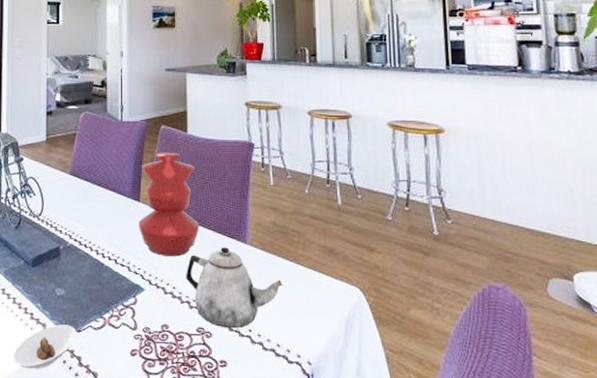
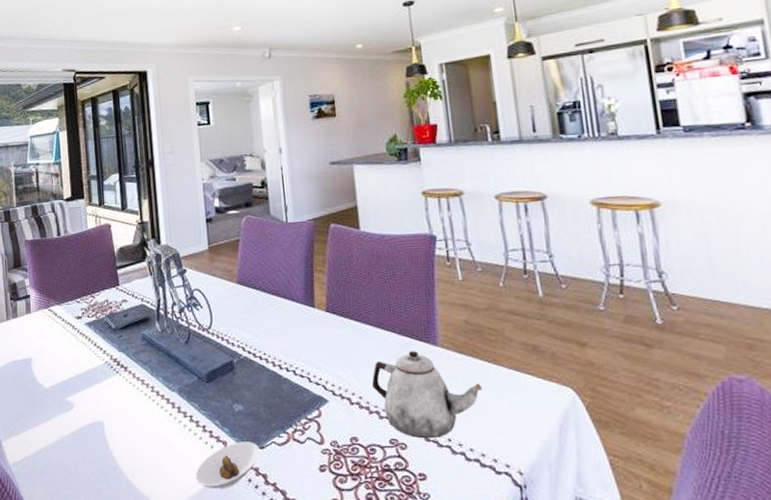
vase: present [139,152,200,257] -> none [312,251,383,364]

